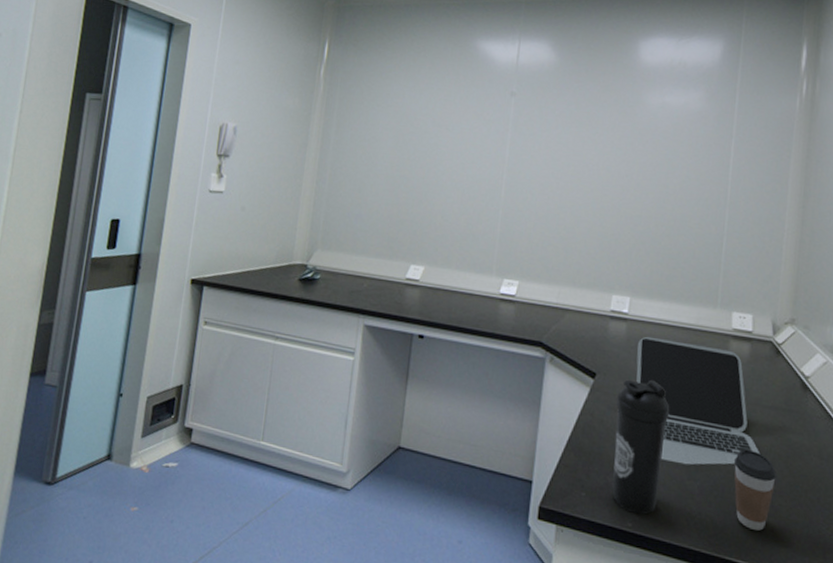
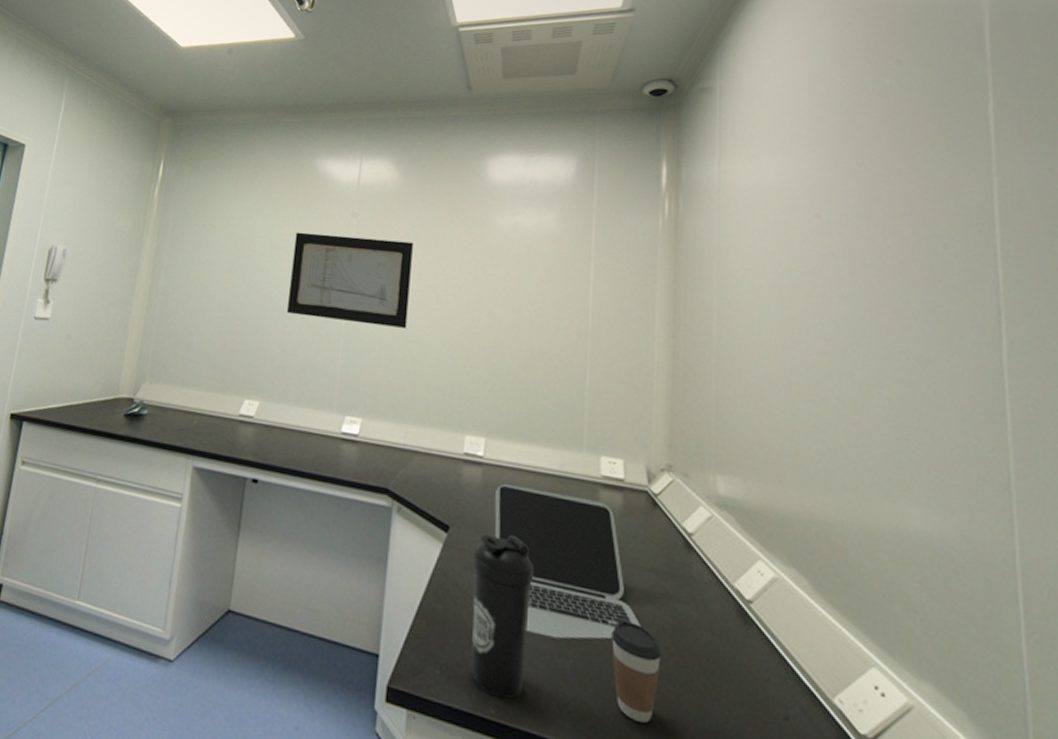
wall art: none [448,110,569,200] -> present [286,232,414,328]

